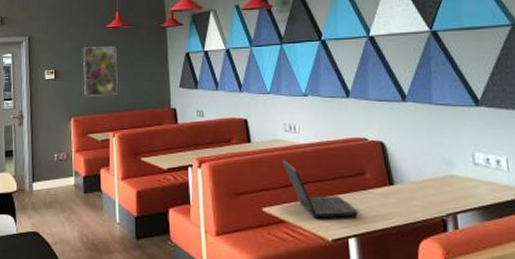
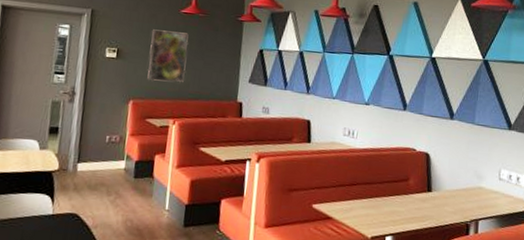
laptop: present [282,160,359,219] -> none [337,162,398,218]

